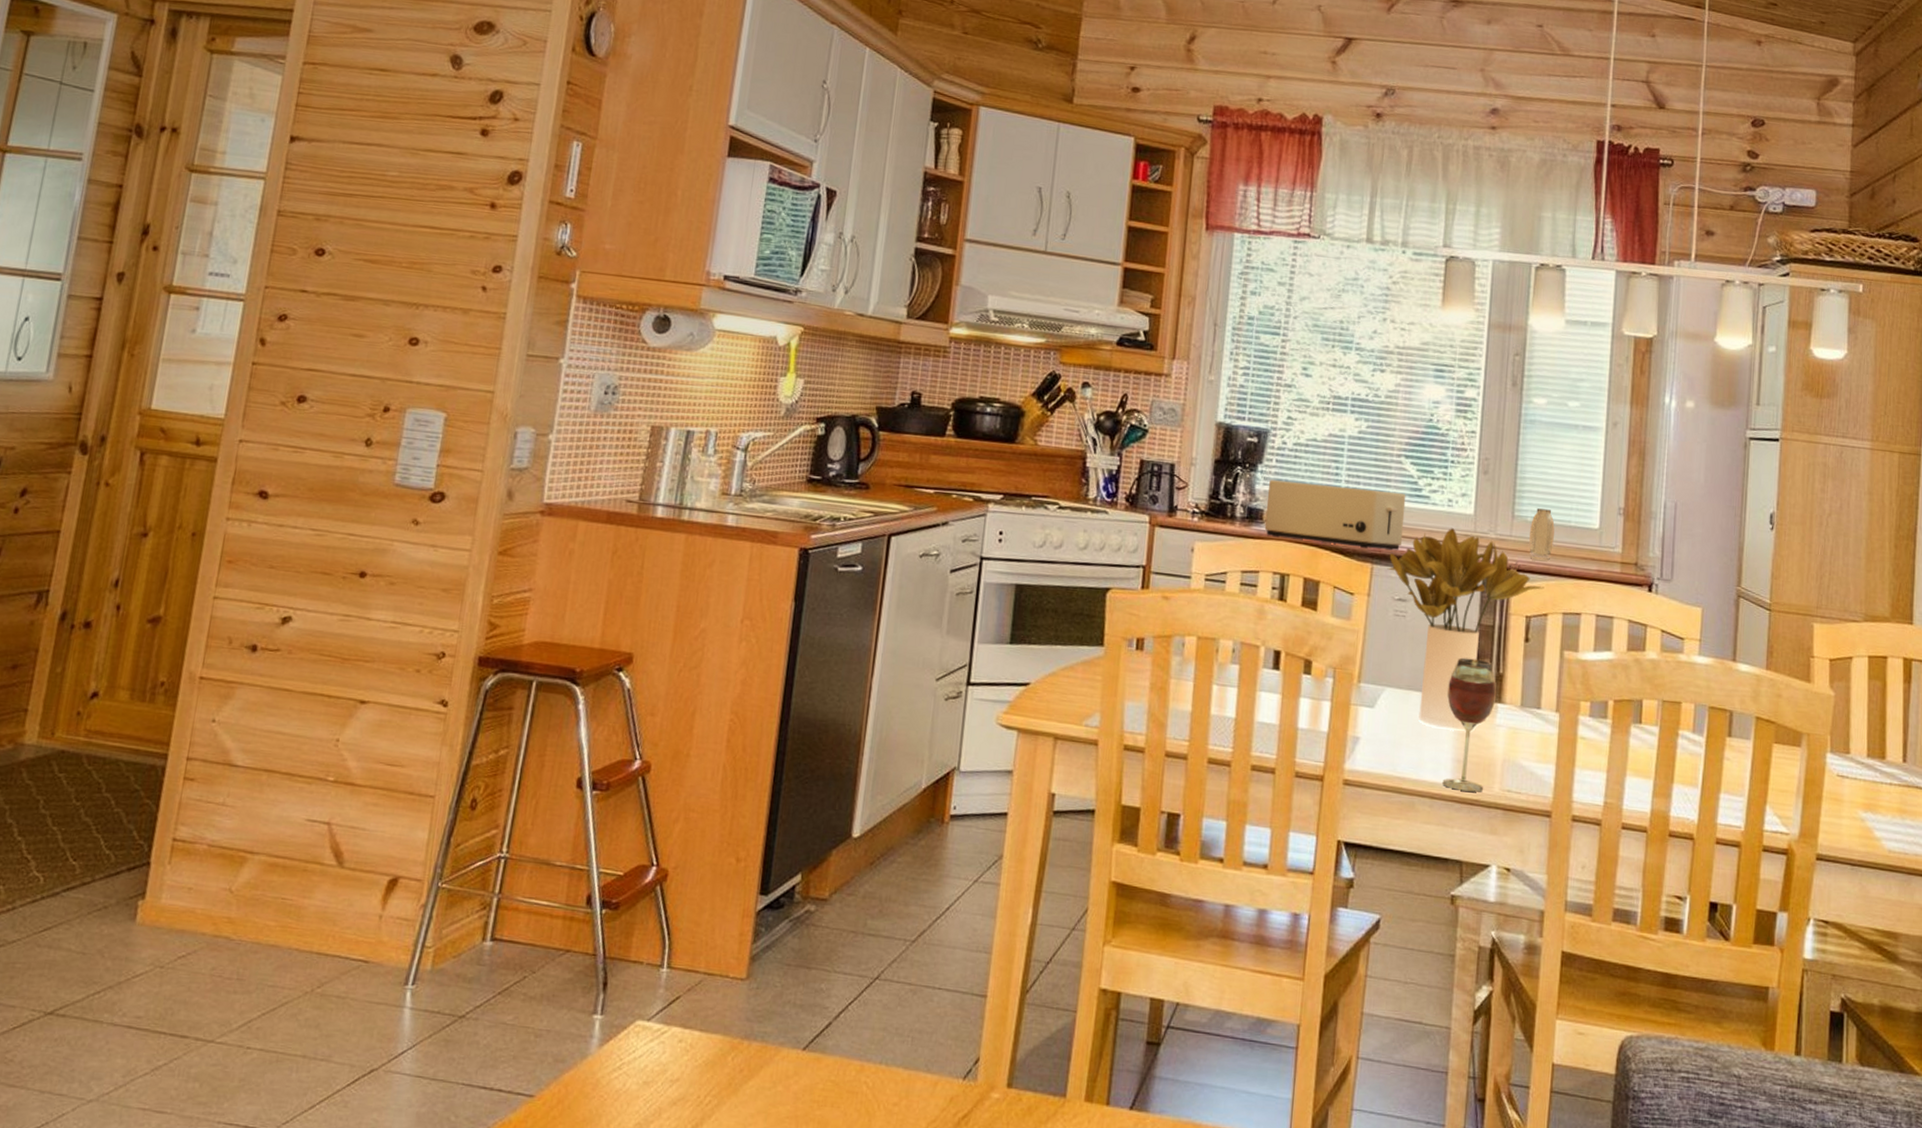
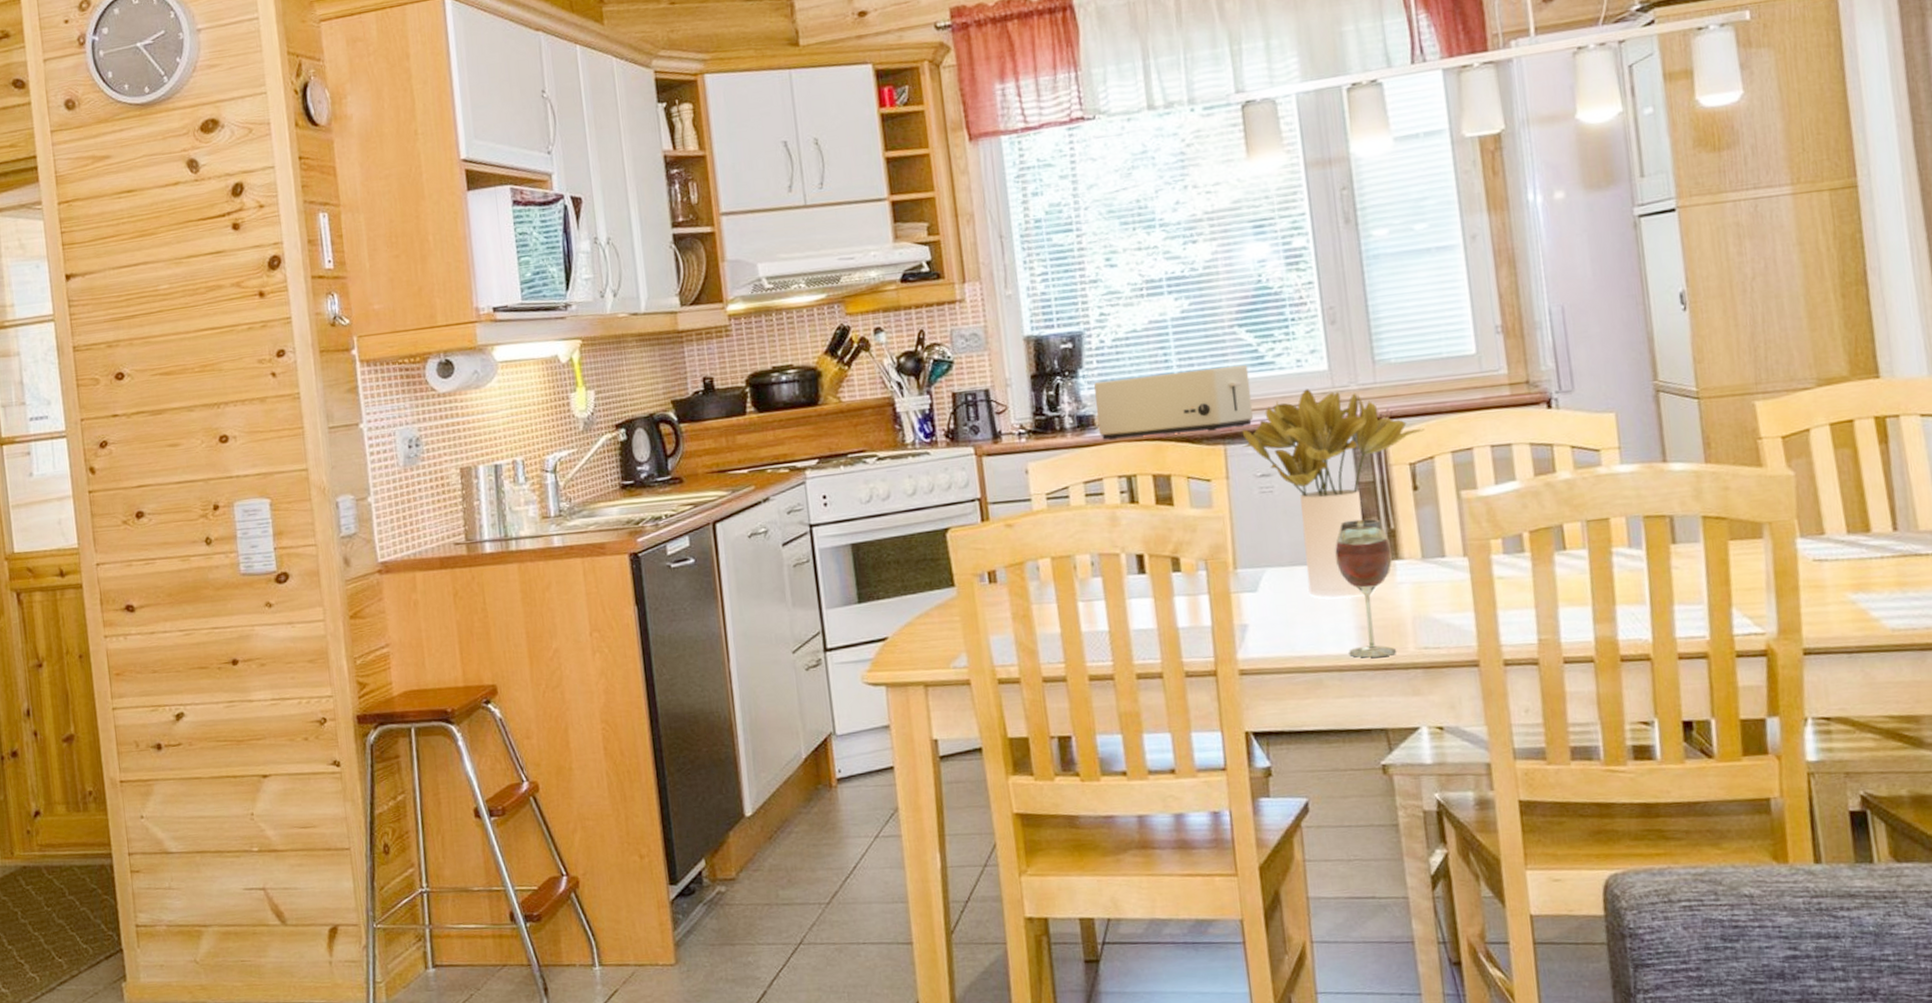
vase: present [1529,508,1555,562] -> none [1395,345,1426,405]

